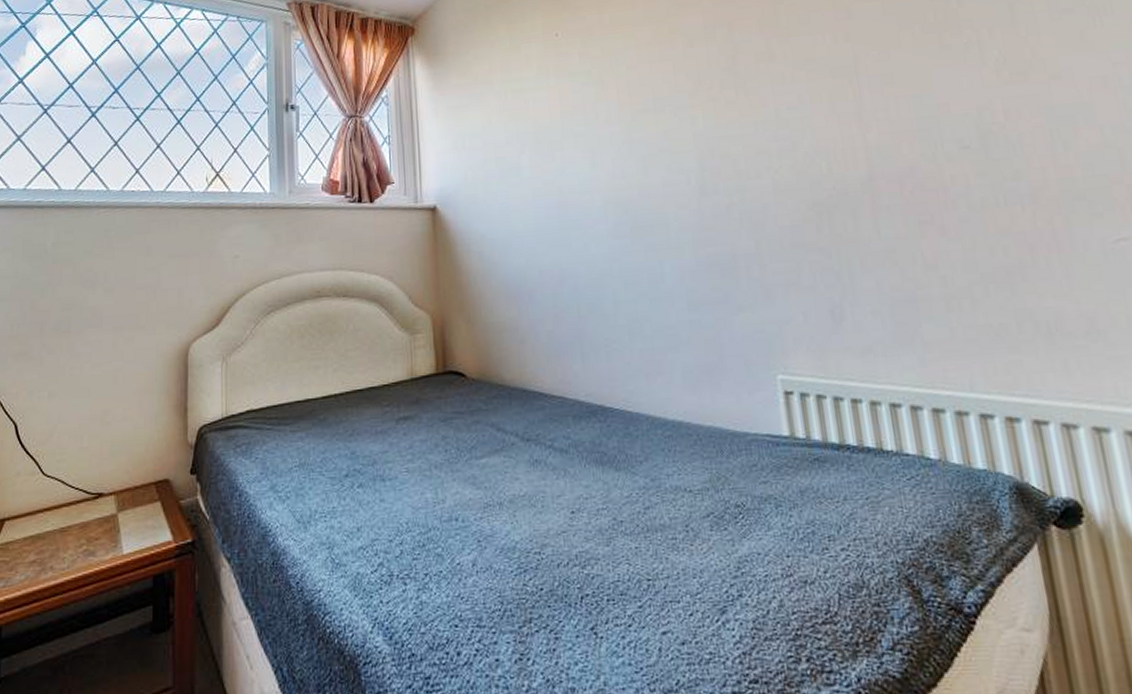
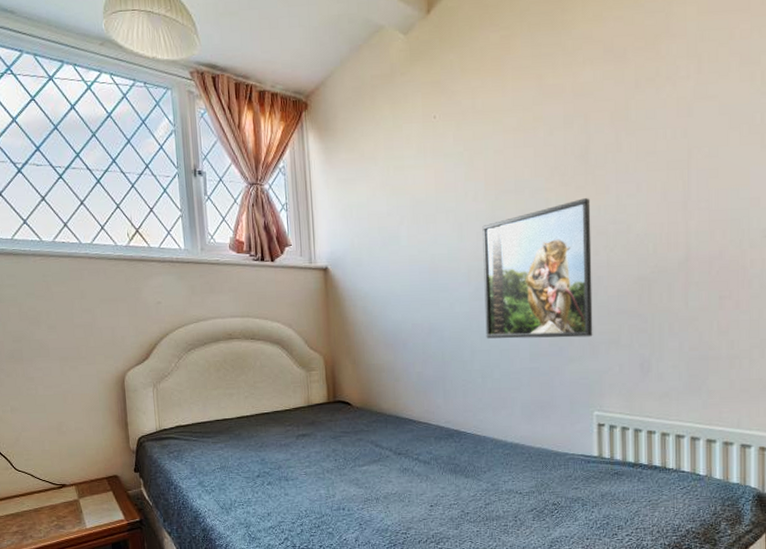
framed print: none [618,113,765,285] -> present [482,198,593,339]

